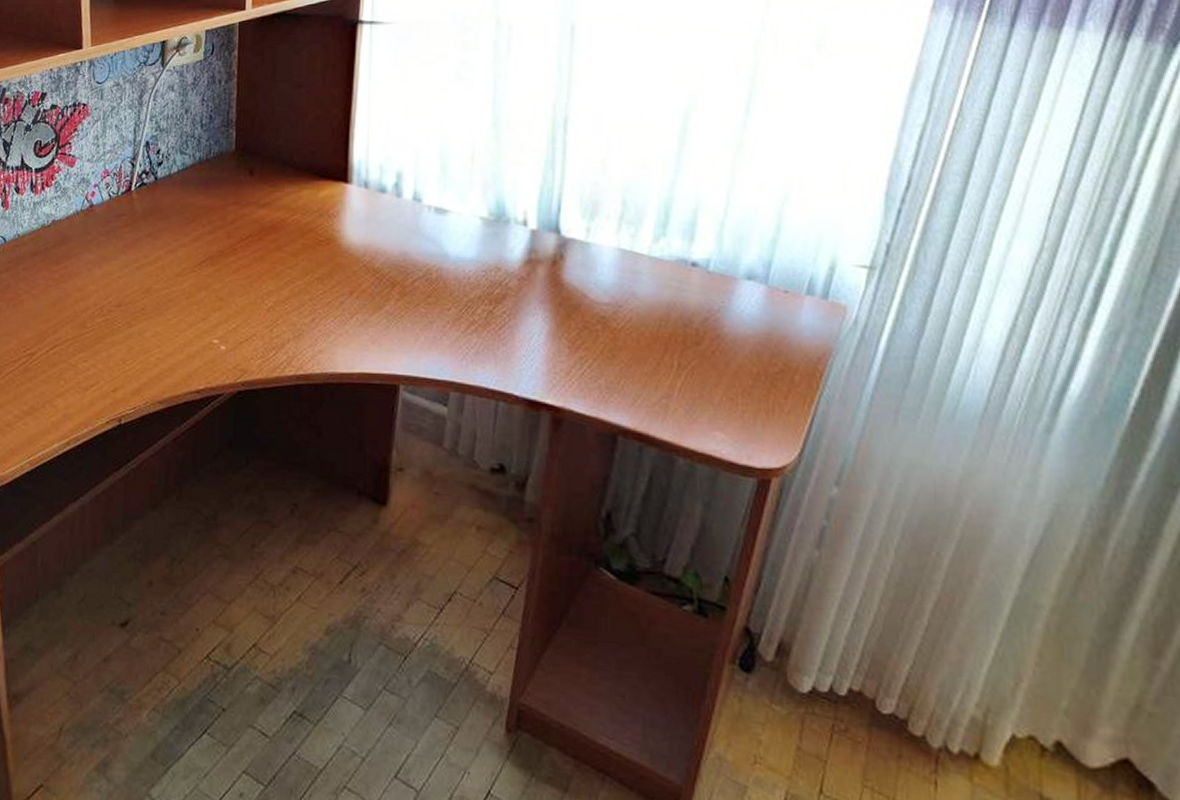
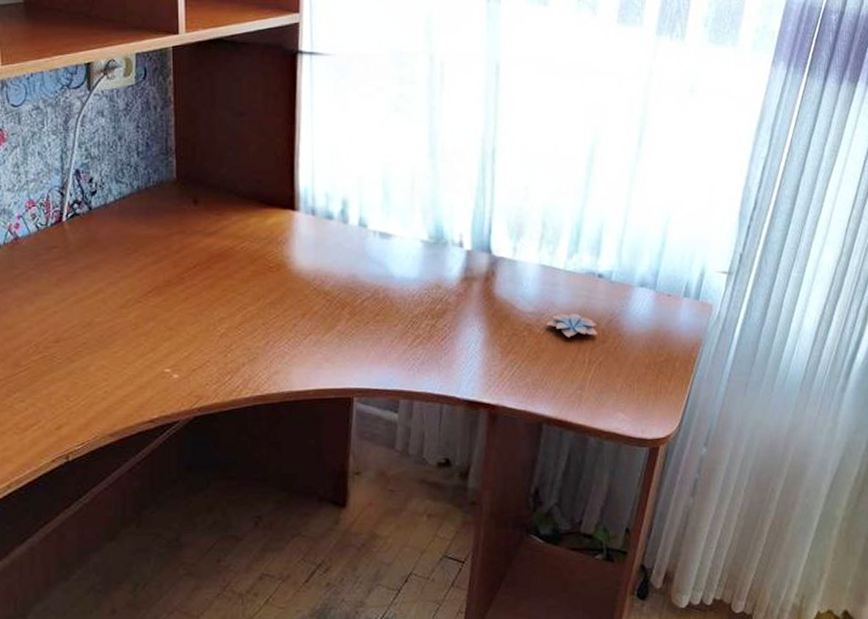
flower: none [625,306,690,335] -> present [546,313,598,337]

